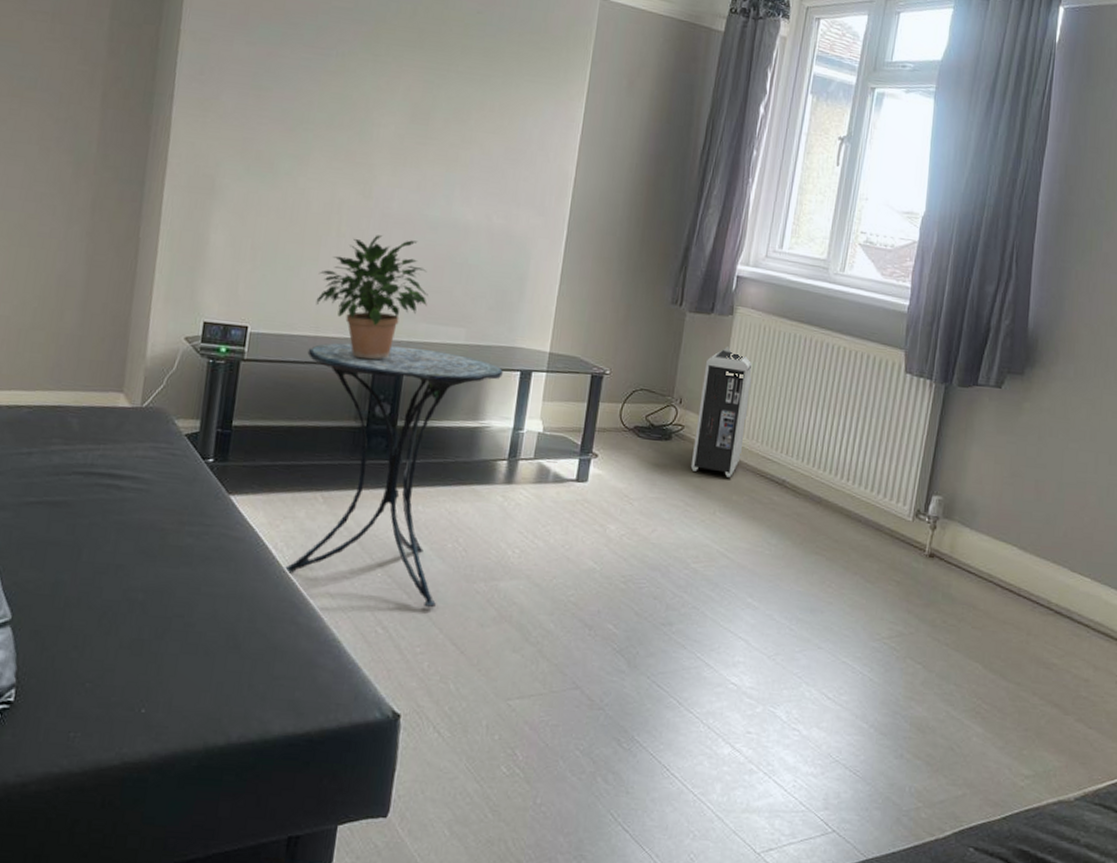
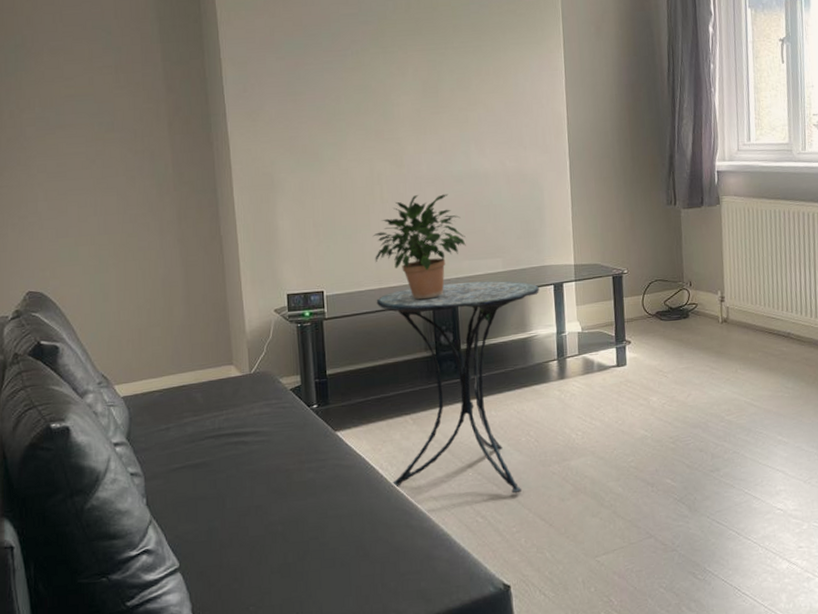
air purifier: present [690,346,751,478] -> none [705,231,751,340]

